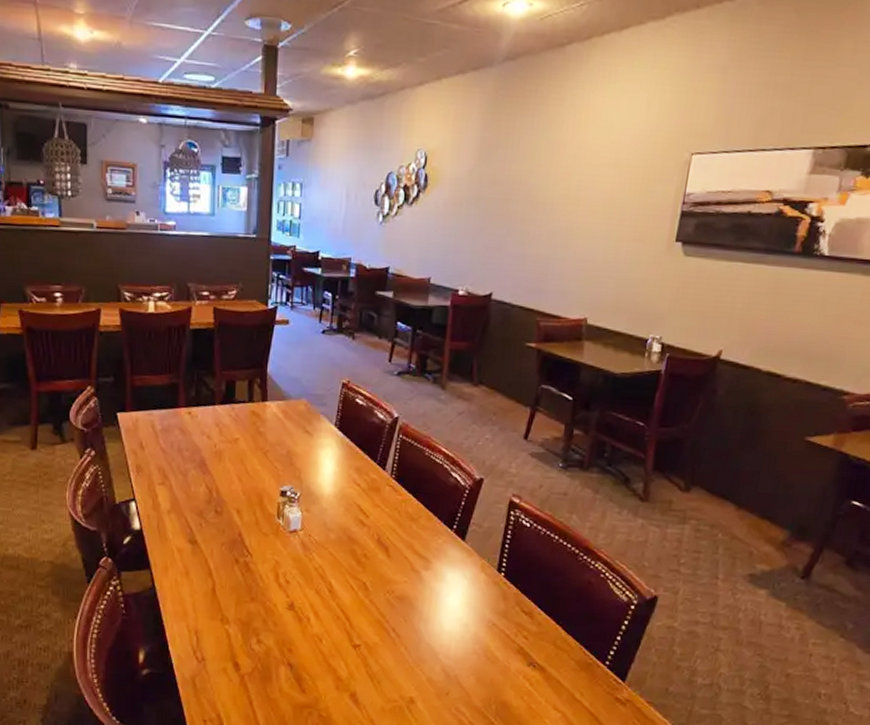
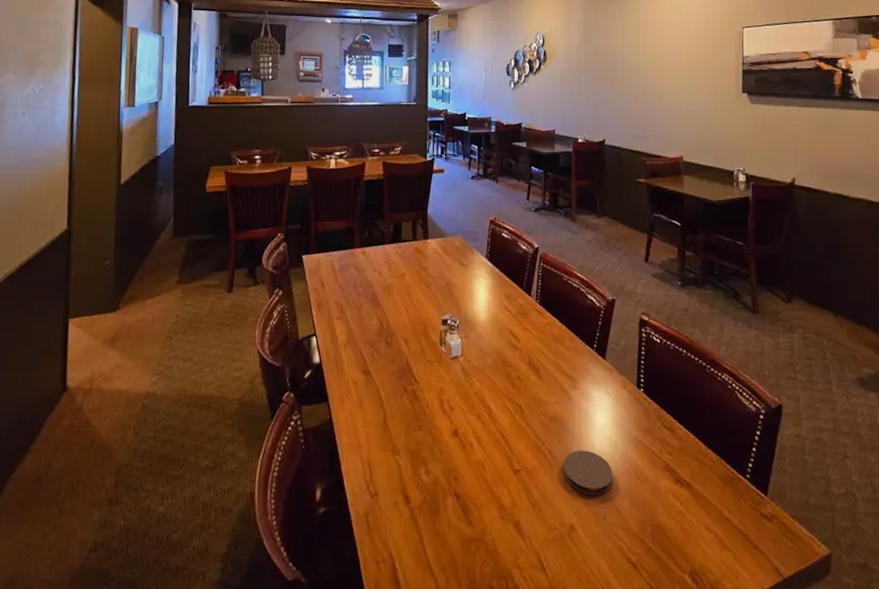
coaster: none [407,629,461,674] -> present [563,450,613,497]

